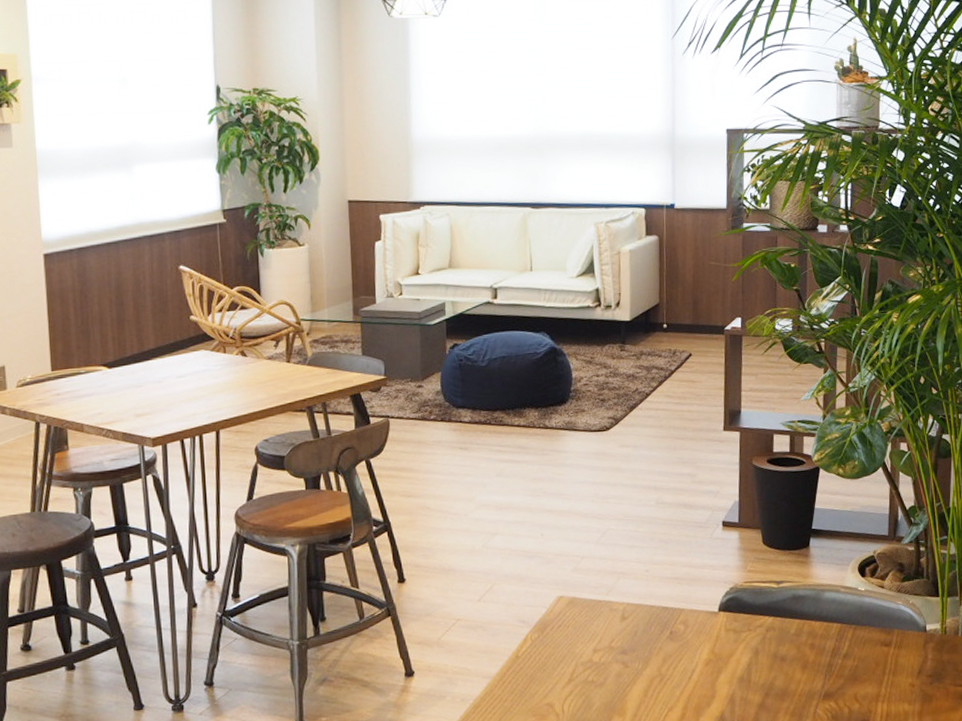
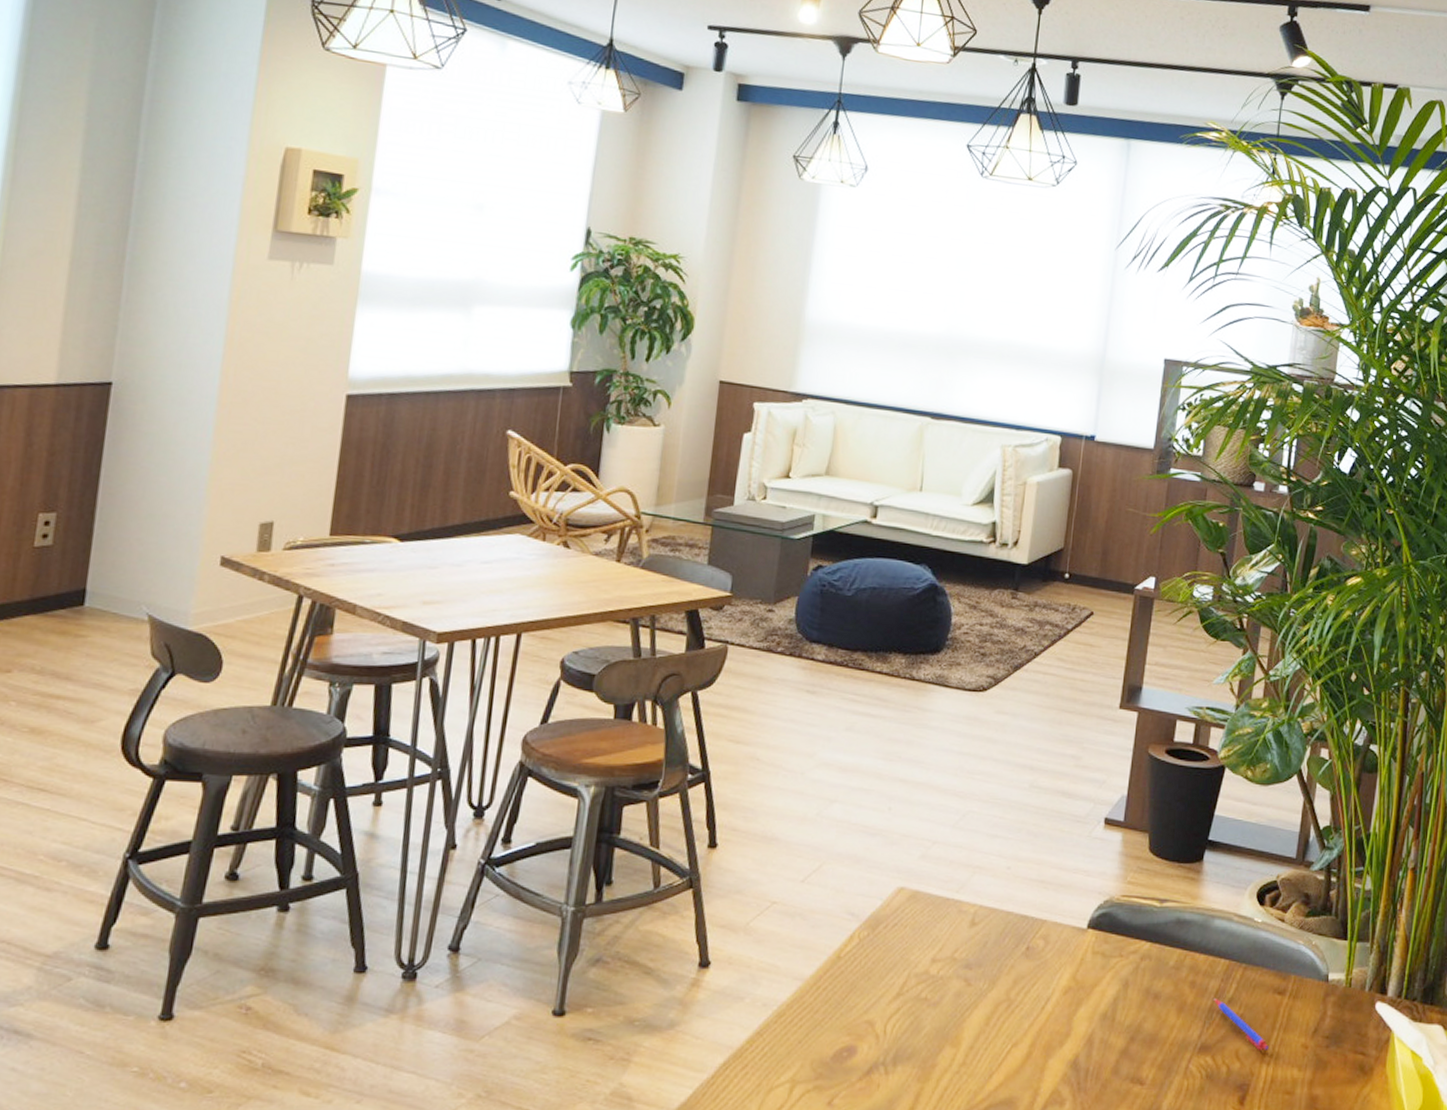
pen: none [831,655,882,692] -> present [1214,999,1269,1050]

